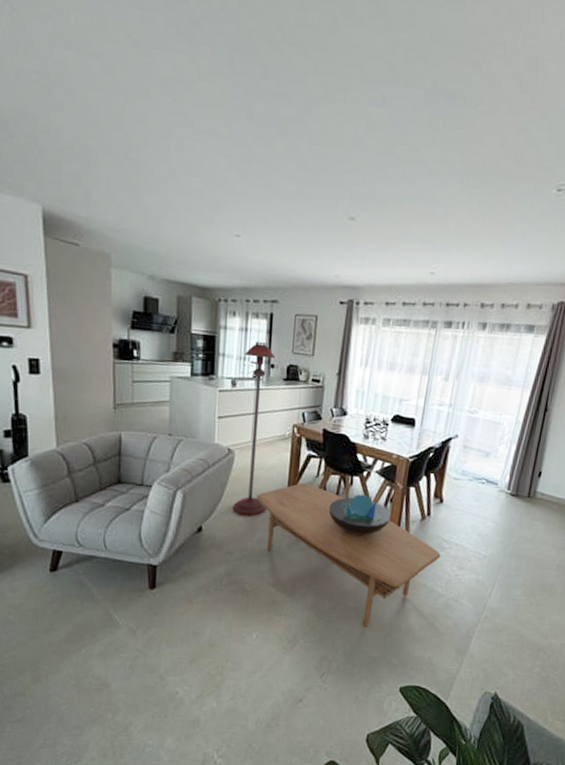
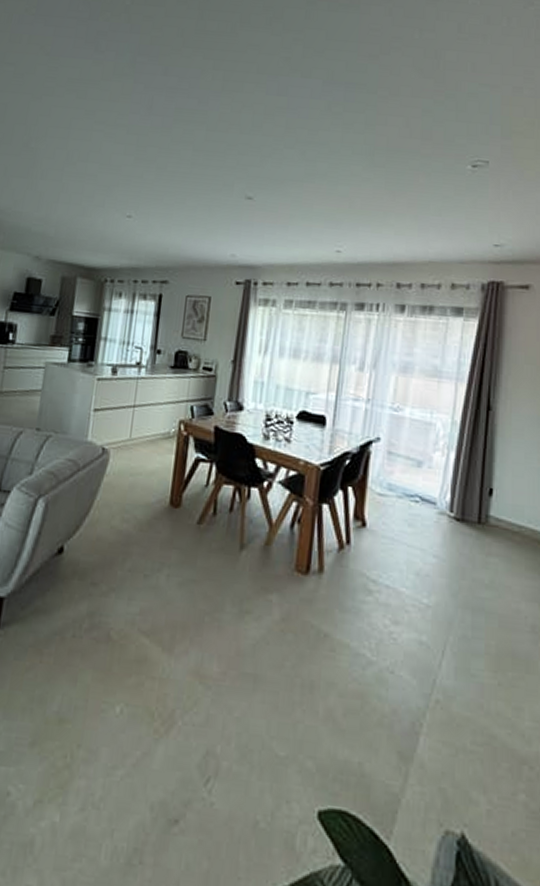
floor lamp: present [233,341,276,516] -> none [102,324,163,536]
coffee table: present [256,482,441,628] -> none [131,493,367,707]
decorative bowl: present [328,494,390,535] -> none [220,510,298,568]

